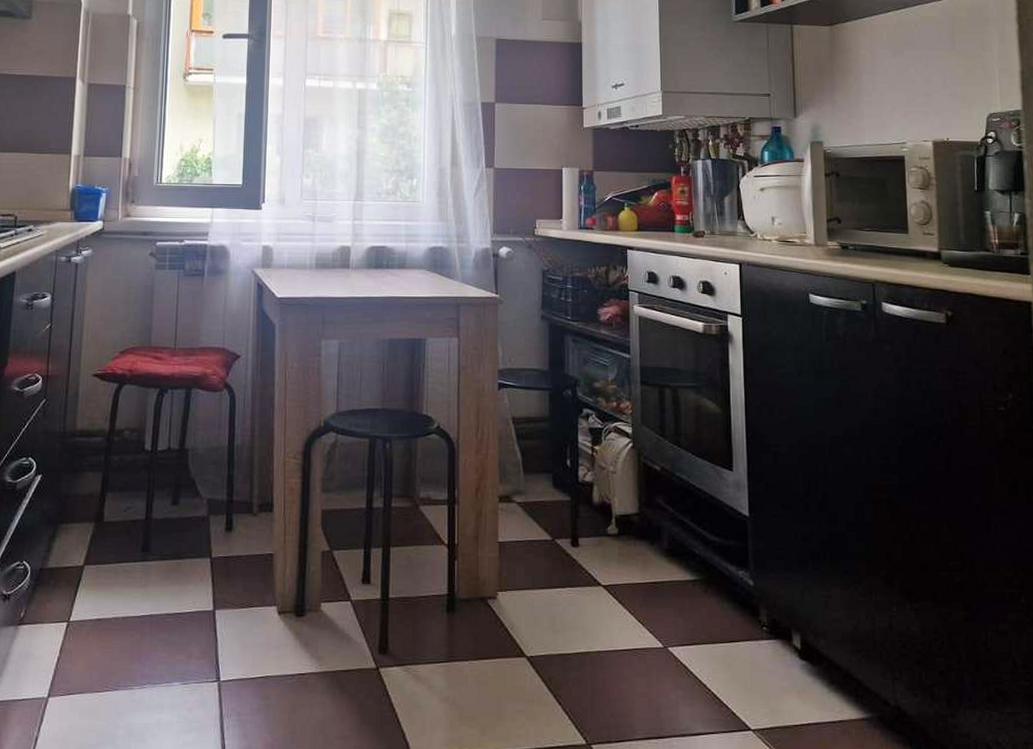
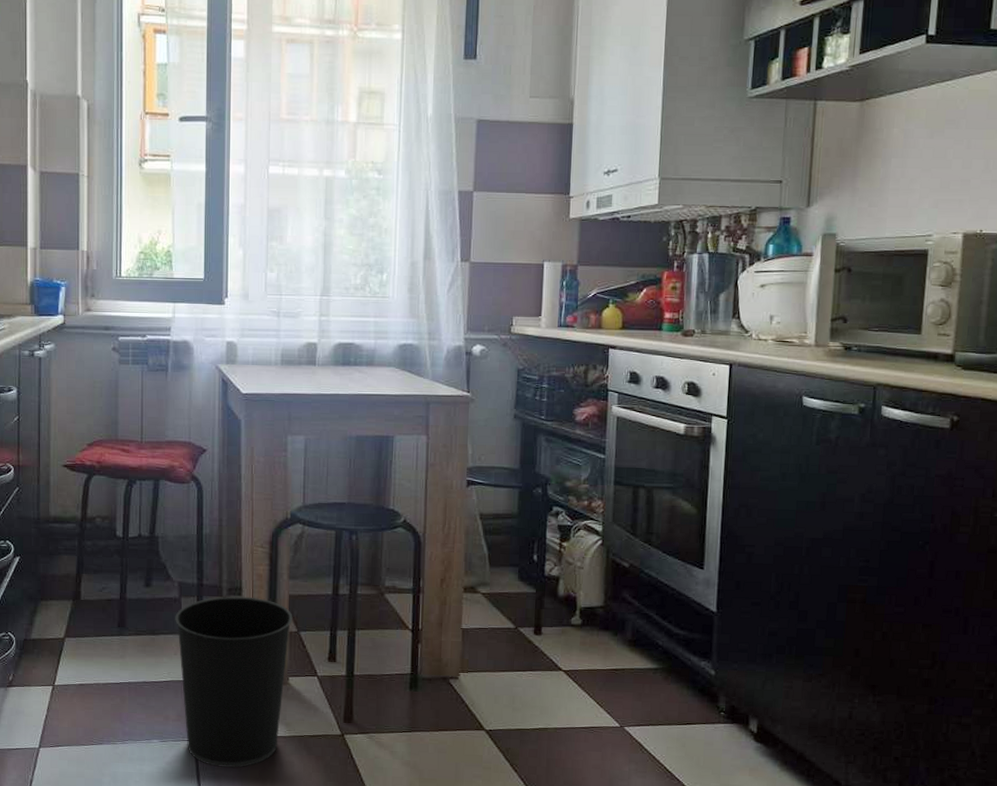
wastebasket: none [202,513,326,712] -> present [175,596,293,768]

